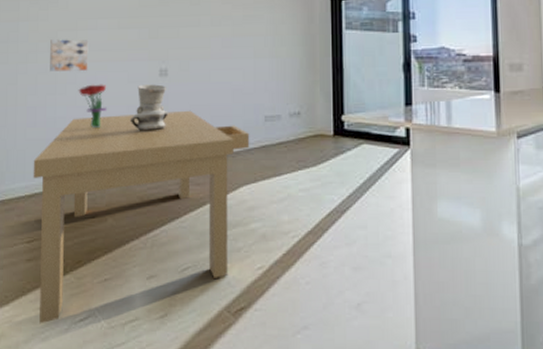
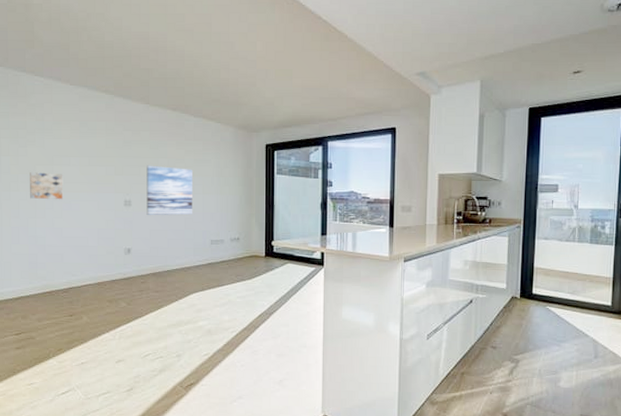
dining table: present [33,110,250,324] -> none [18,234,199,397]
bouquet: present [78,84,107,129] -> none [55,210,80,246]
ceramic vessel: present [129,84,168,133] -> none [100,212,132,251]
wall art: none [186,25,241,88] -> present [146,165,192,216]

